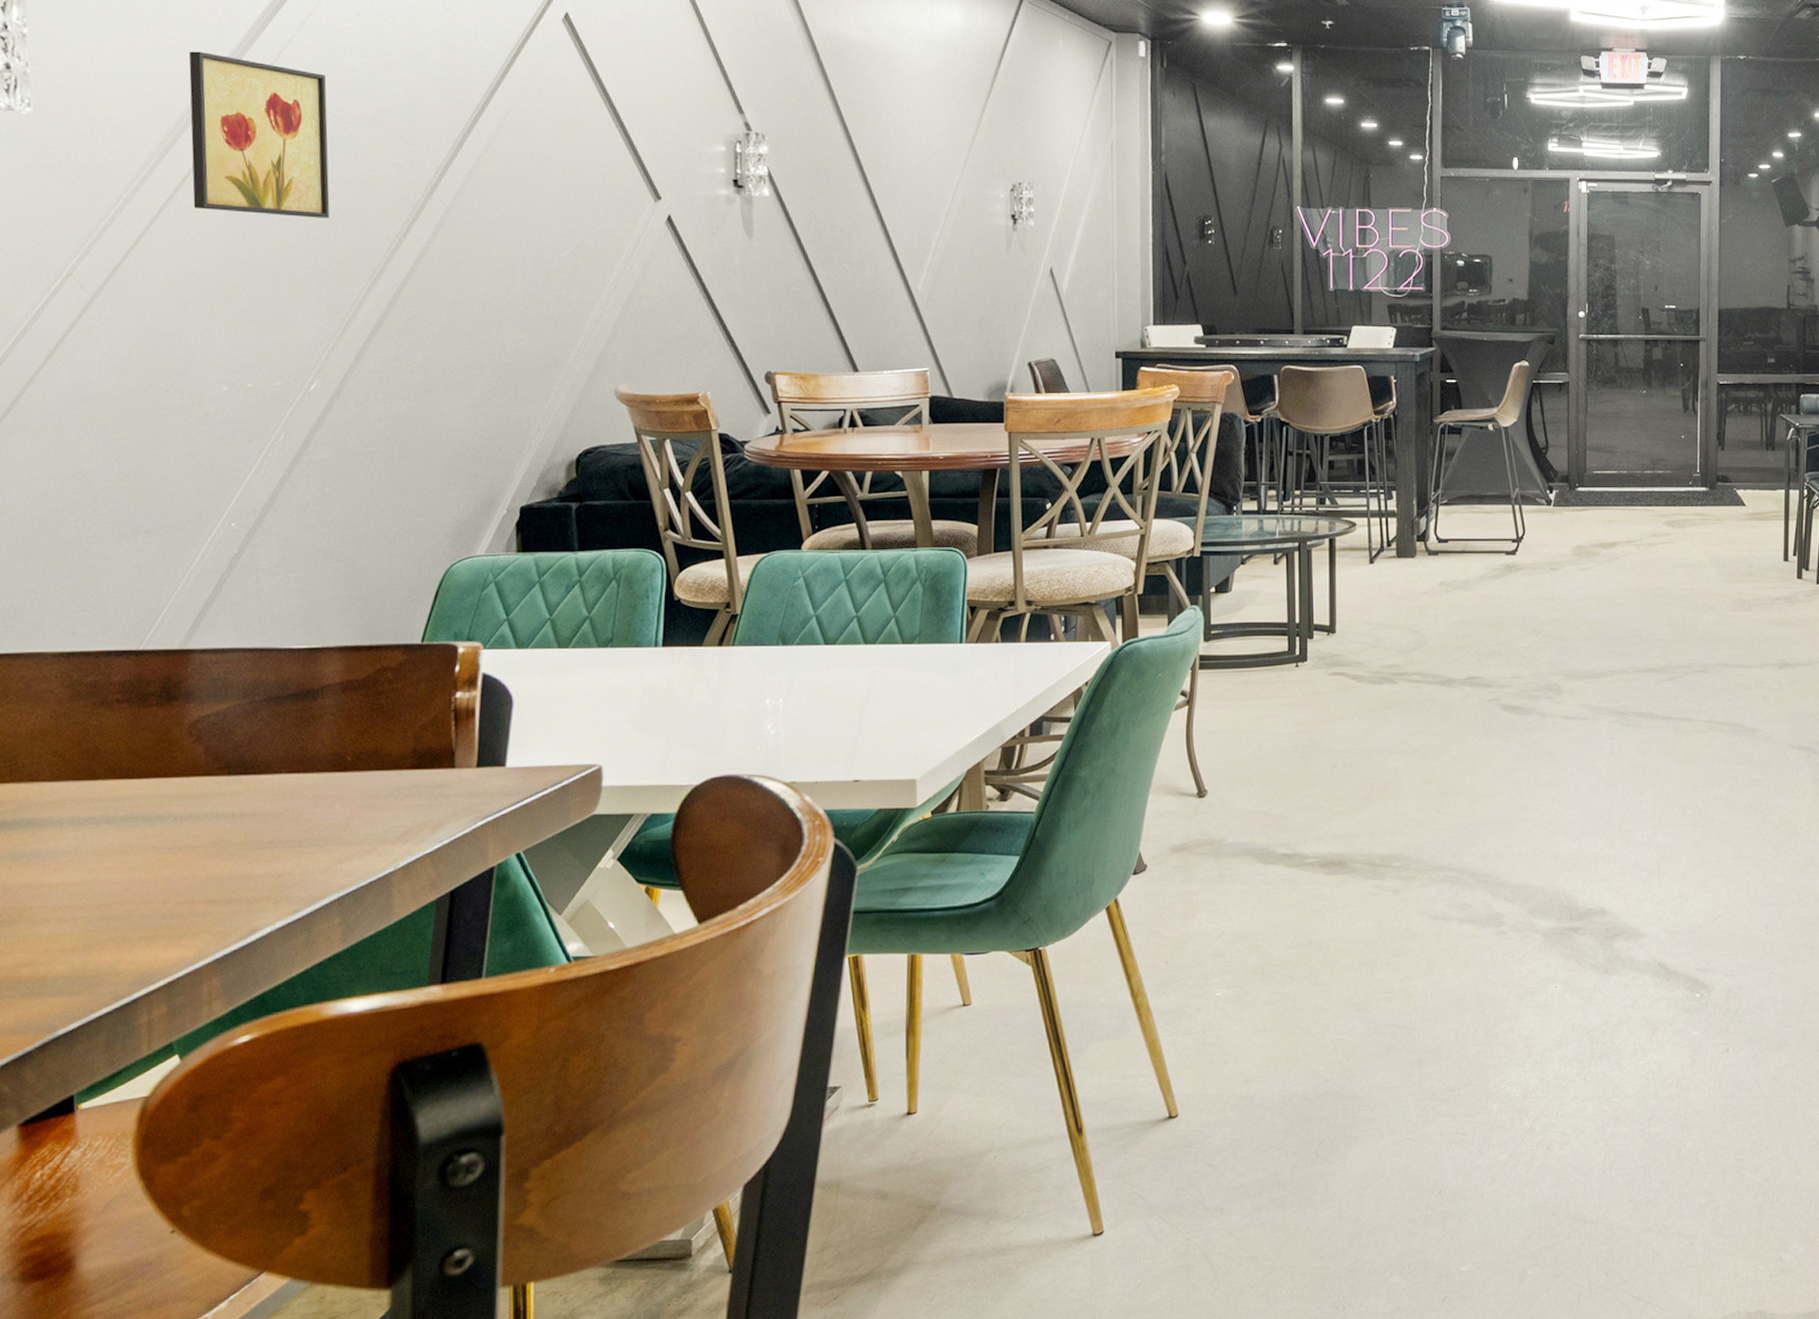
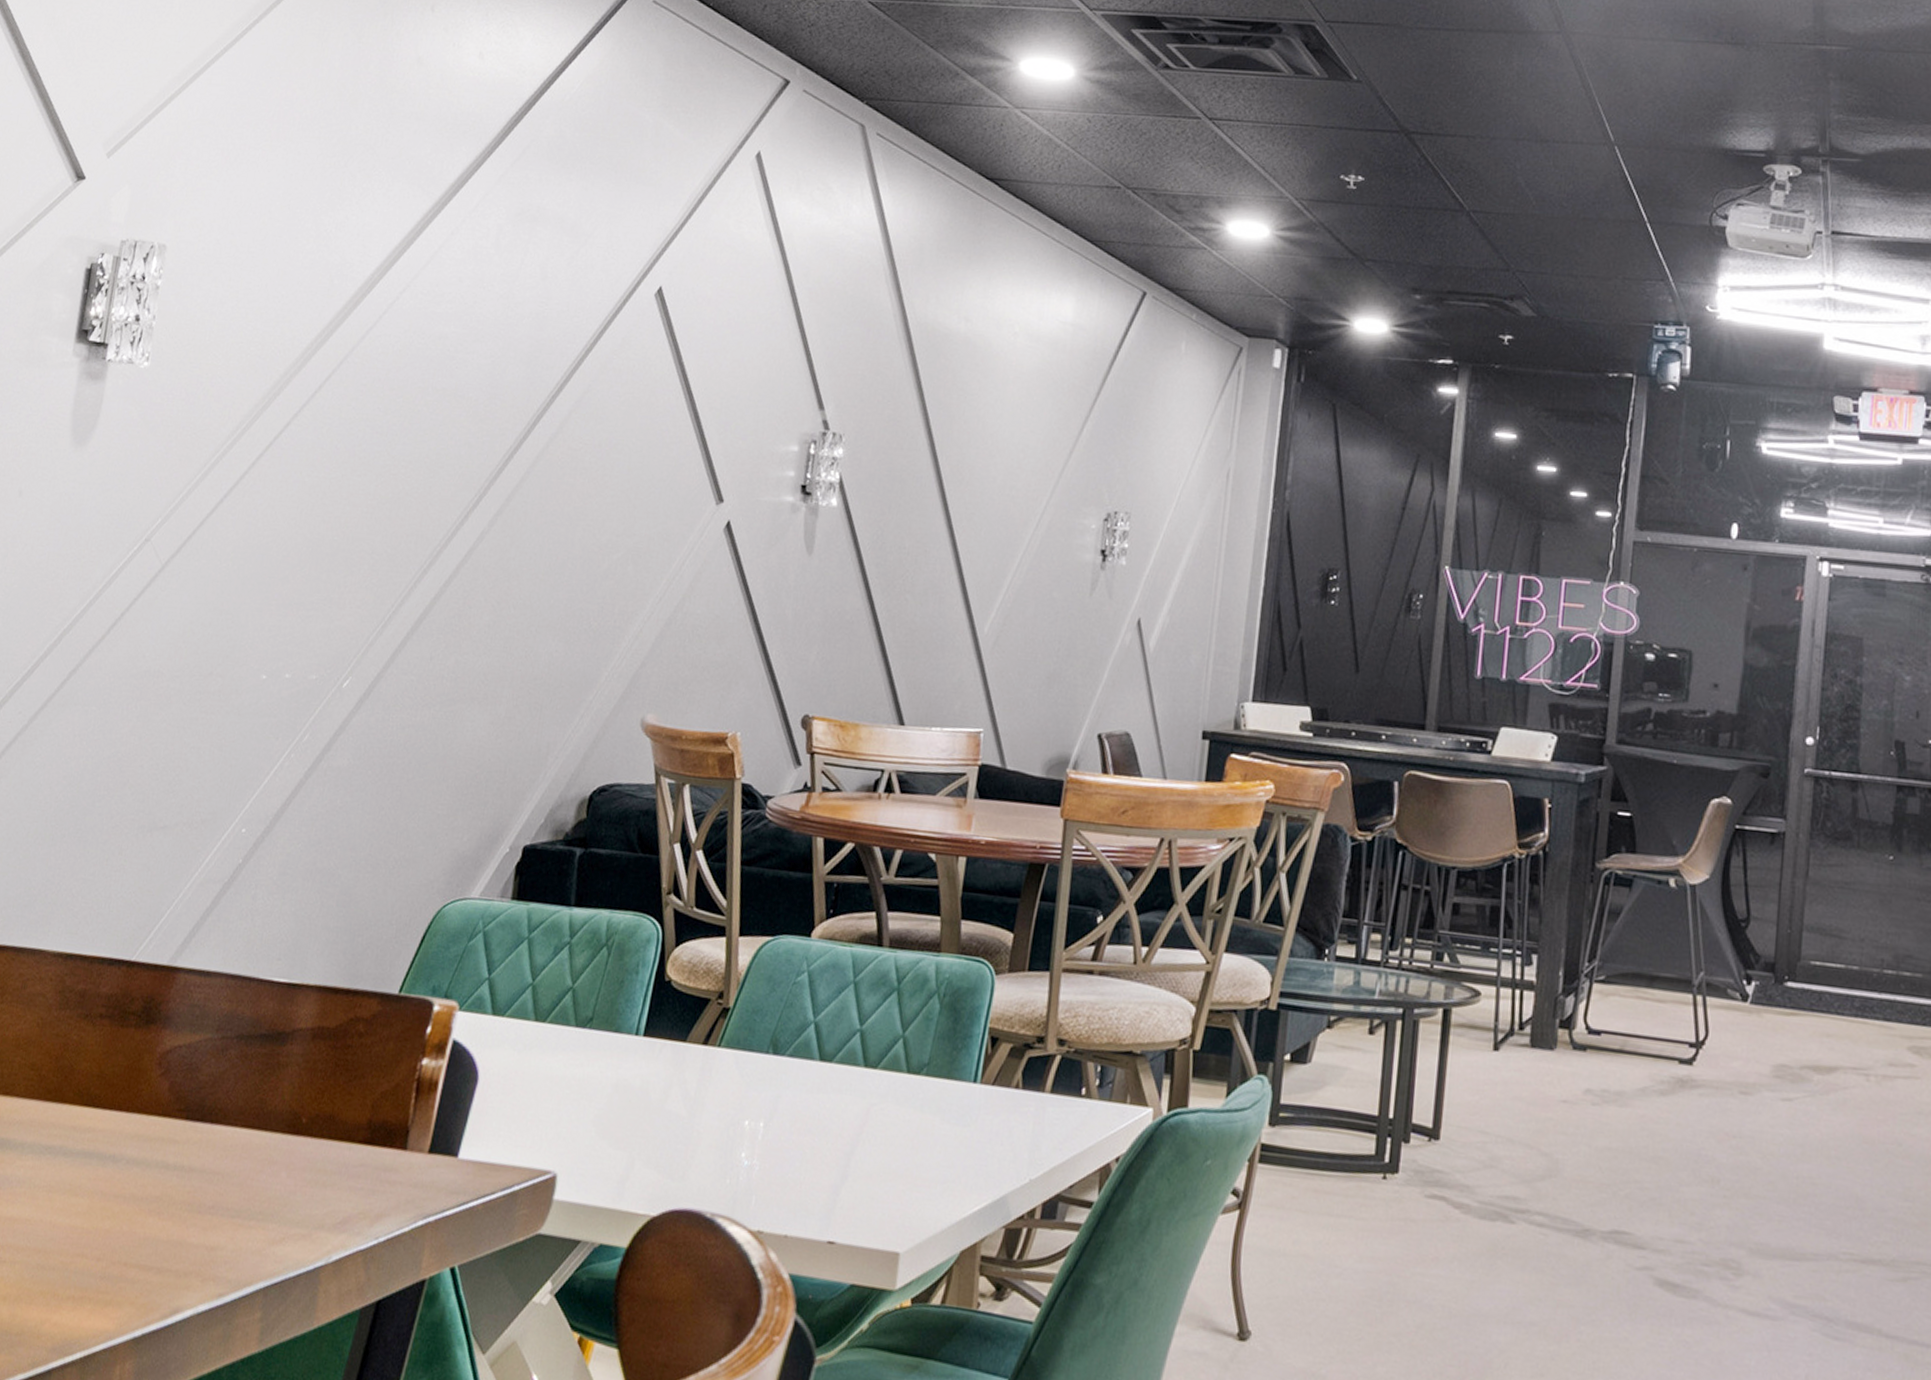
wall art: present [189,51,330,218] -> none [271,311,418,498]

